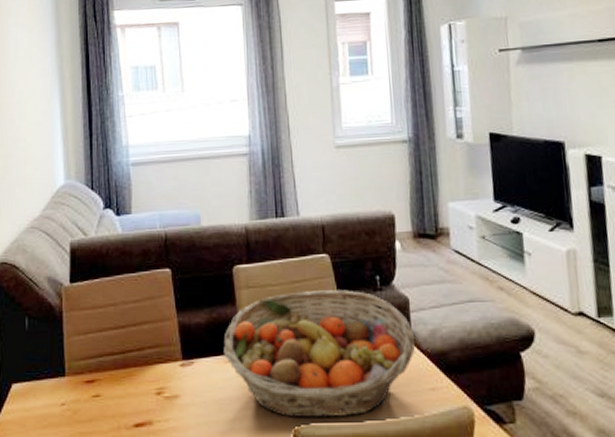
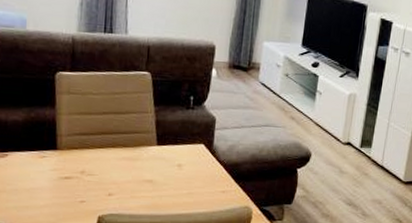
fruit basket: present [223,290,416,417] -> none [39,102,216,209]

